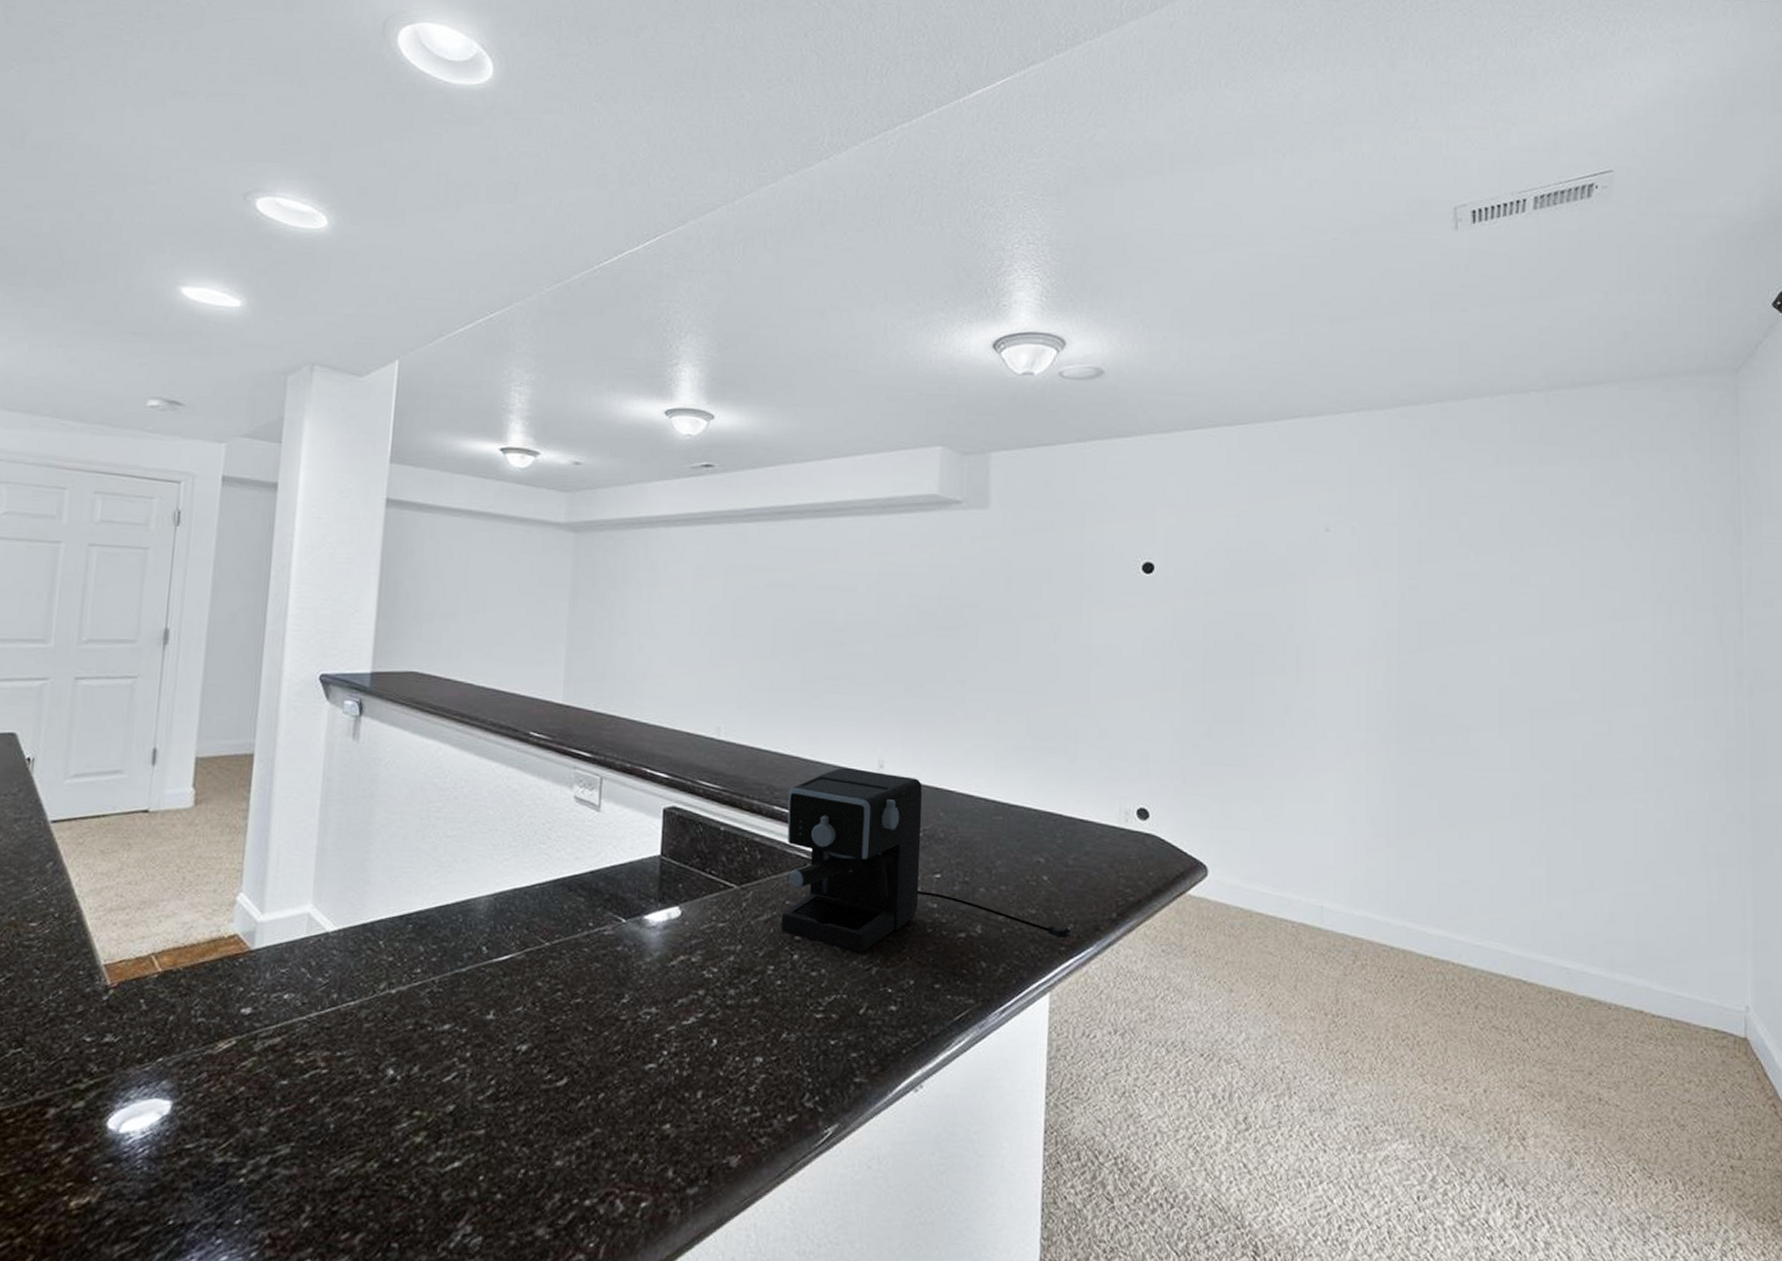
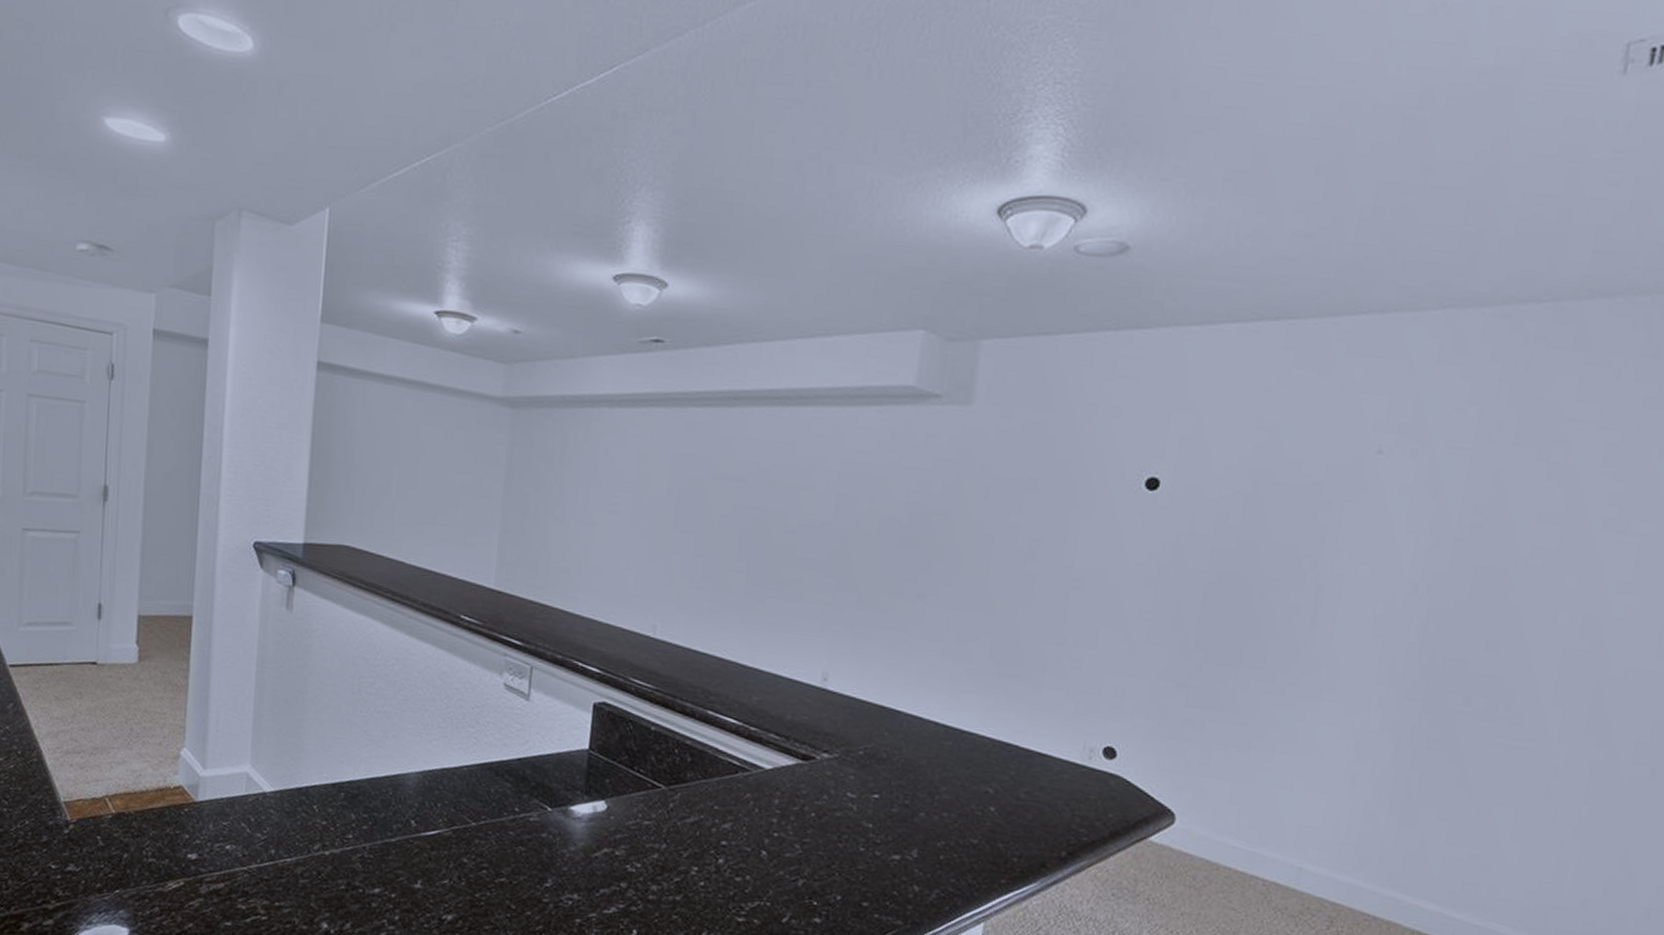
coffee maker: present [781,767,1071,953] -> none [707,676,1014,871]

